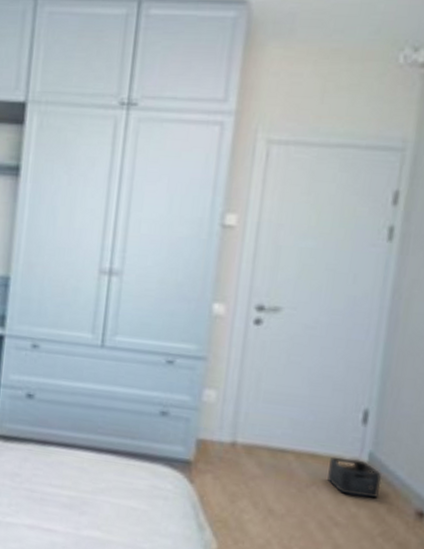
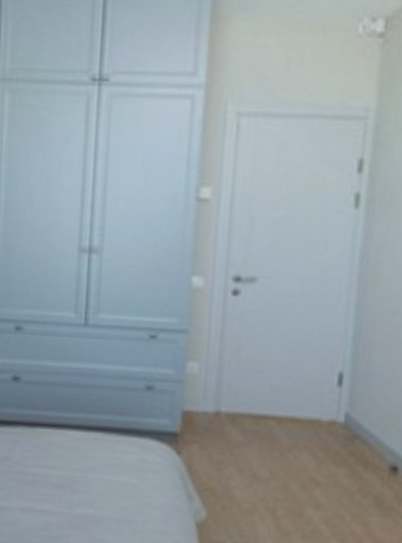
storage bin: present [327,457,382,498] -> none [307,419,358,457]

